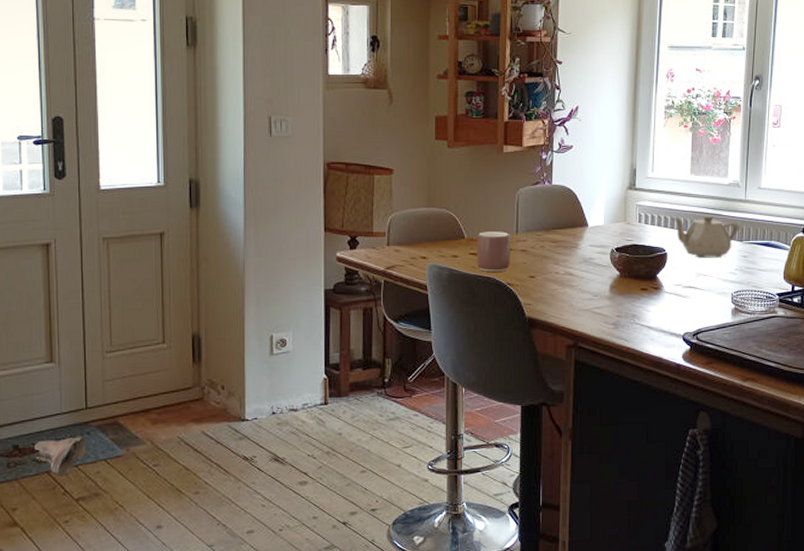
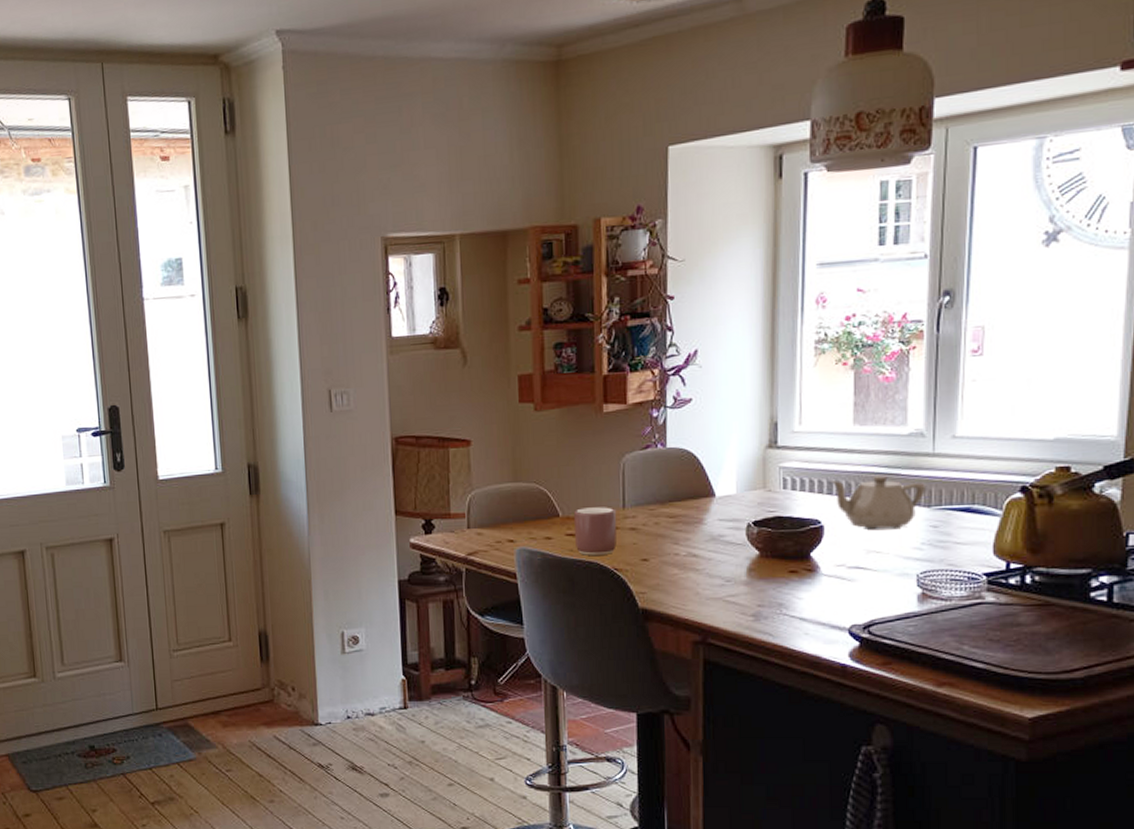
boot: present [35,437,86,476] -> none [109,738,159,778]

